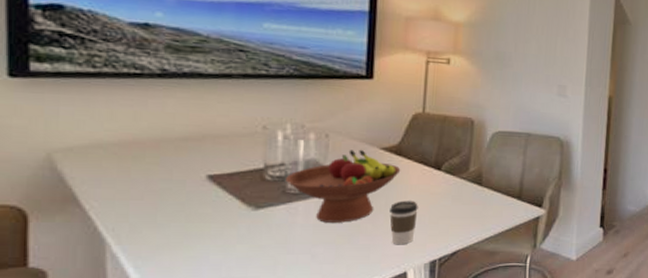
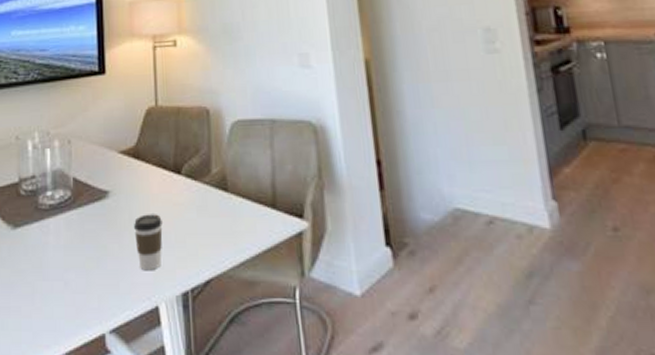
fruit bowl: present [286,149,401,223] -> none [37,154,141,243]

